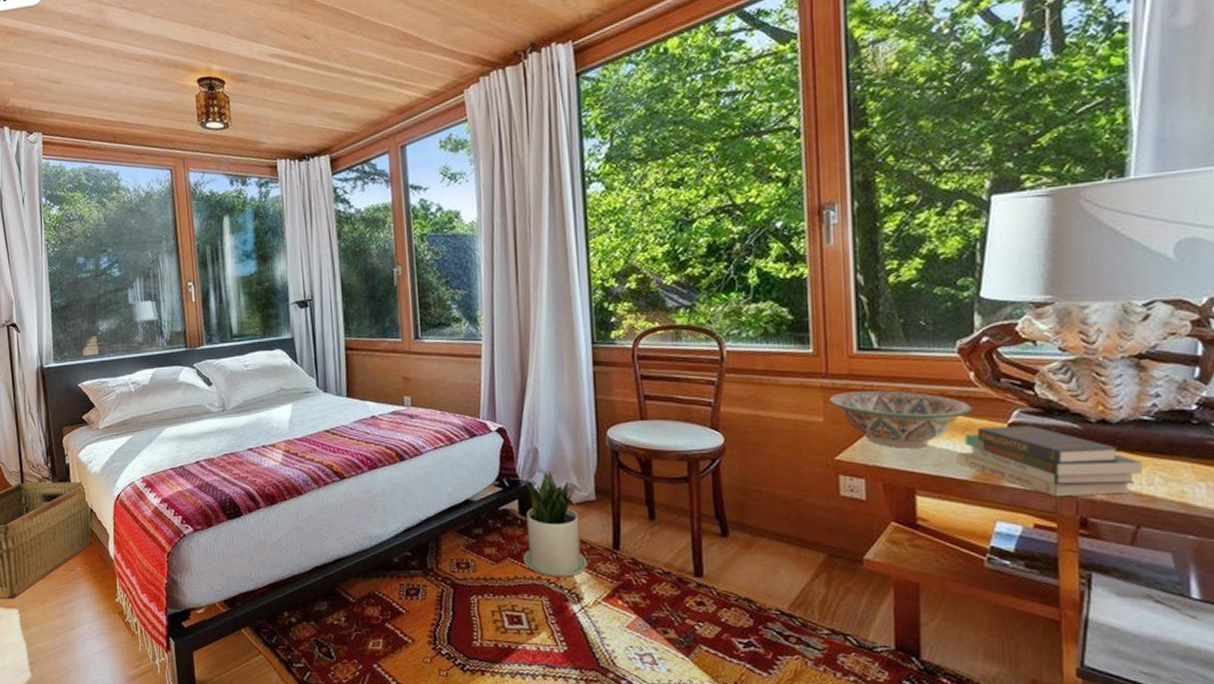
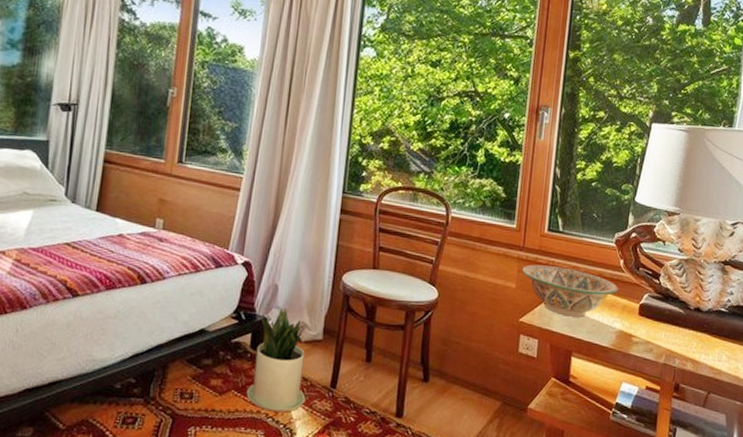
books: present [956,425,1144,497] -> none [603,305,718,367]

